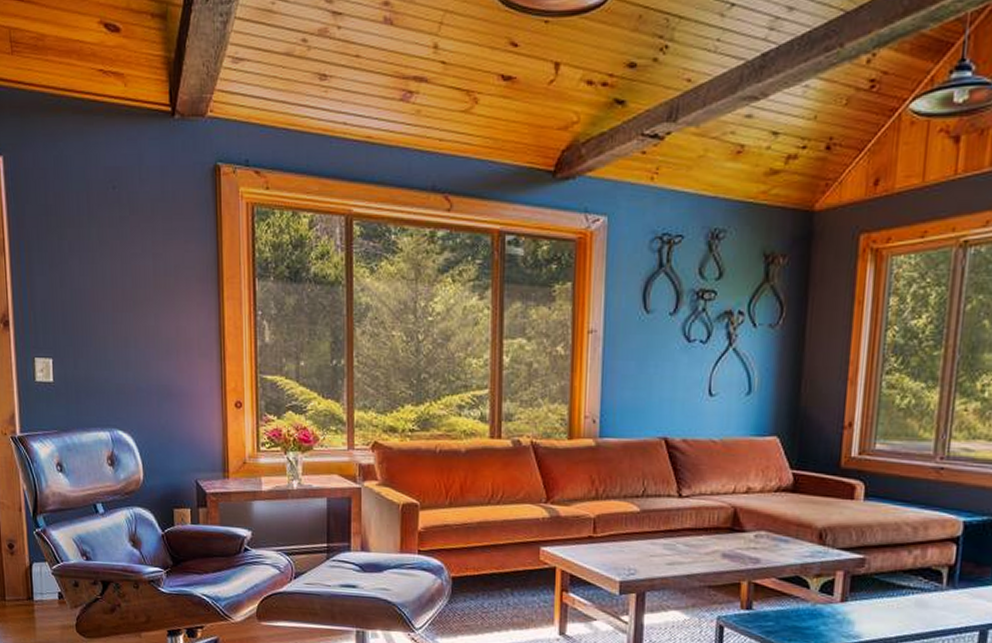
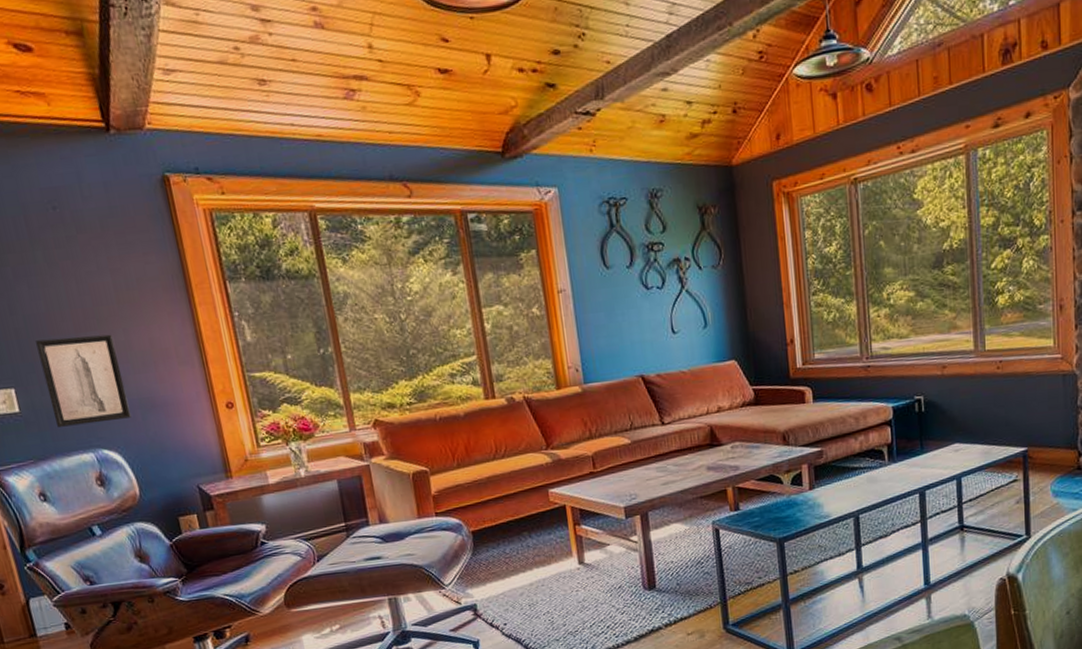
wall art: none [78,315,148,404] -> present [36,334,131,427]

